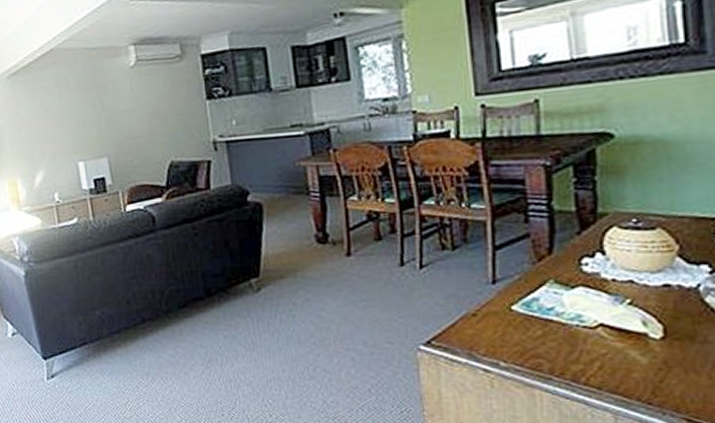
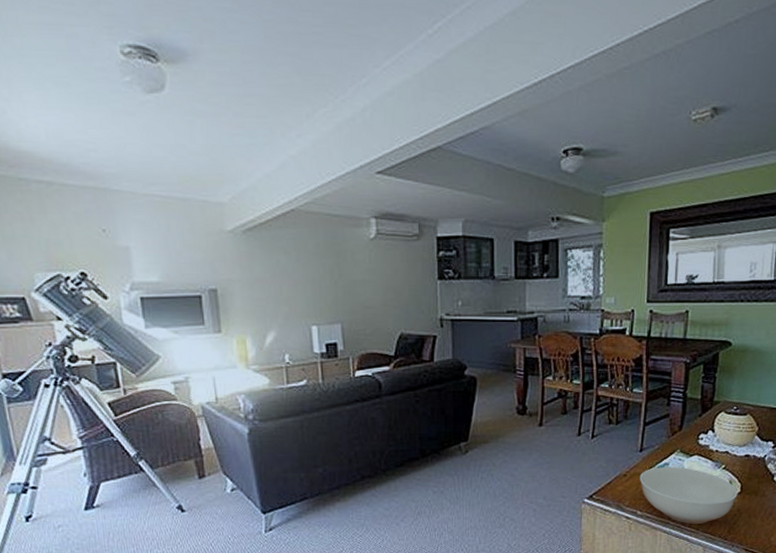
bowl: none [496,302,660,381] -> present [639,466,738,524]

